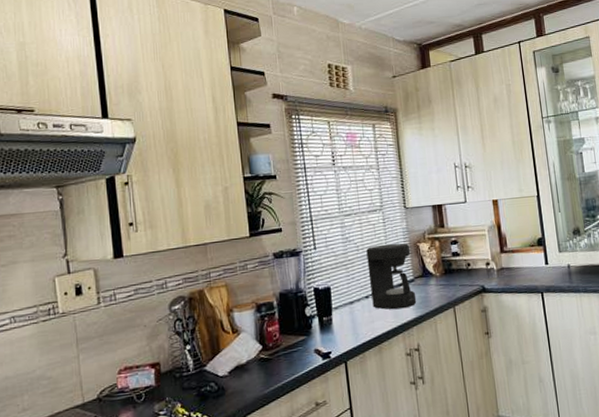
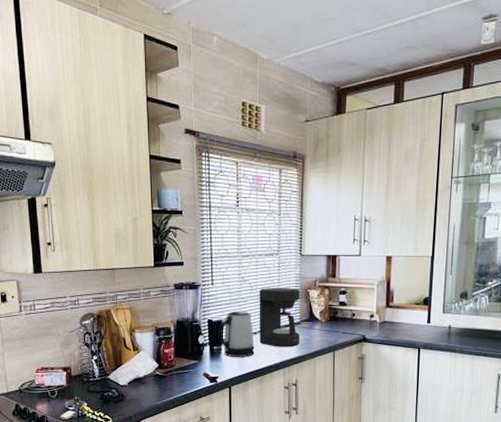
kettle: none [326,274,369,327] -> present [219,311,255,357]

